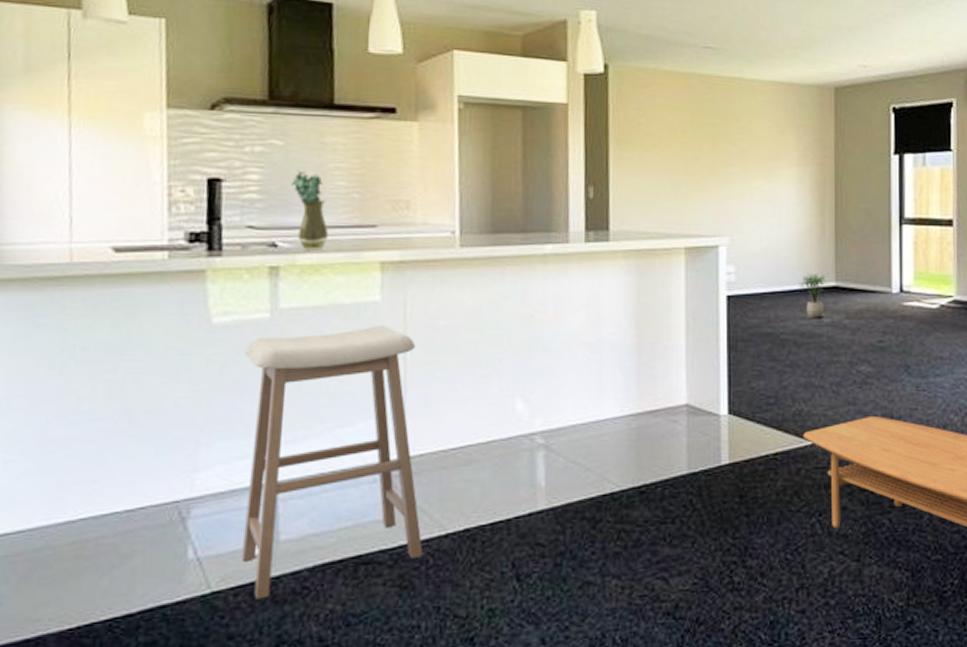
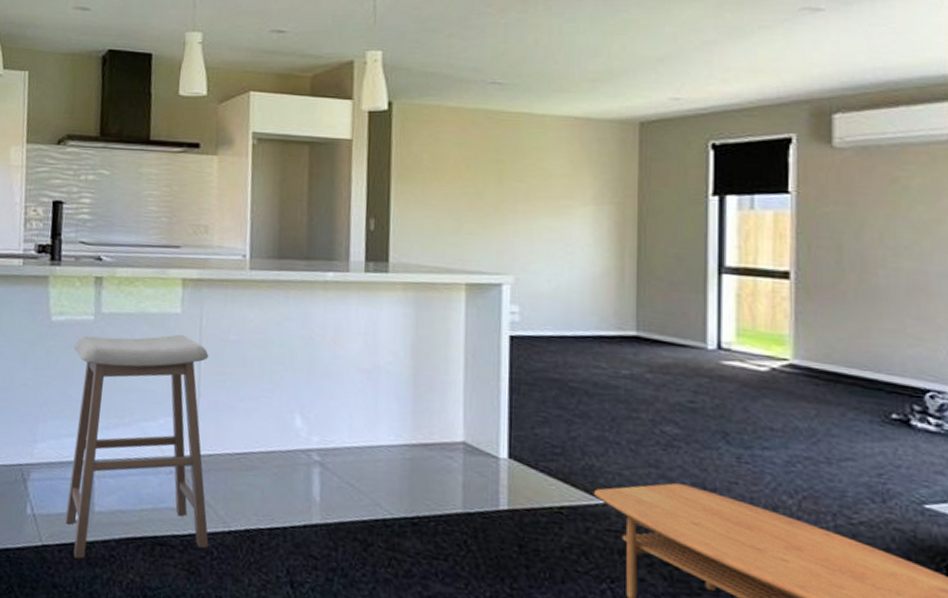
vase: present [291,170,328,250] -> none [114,195,142,266]
potted plant: present [798,273,826,319] -> none [591,320,624,370]

